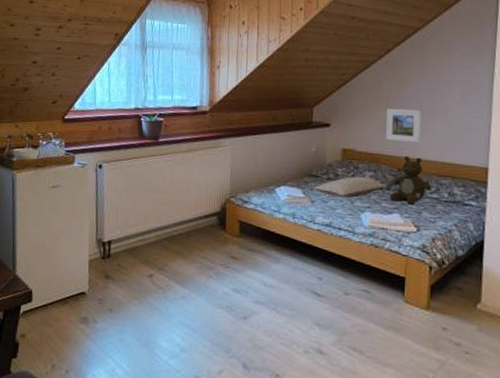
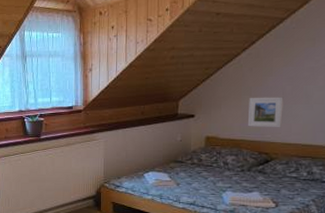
pillow: present [313,177,388,199] -> none [179,161,248,180]
teddy bear: present [390,155,432,205] -> none [251,140,292,184]

